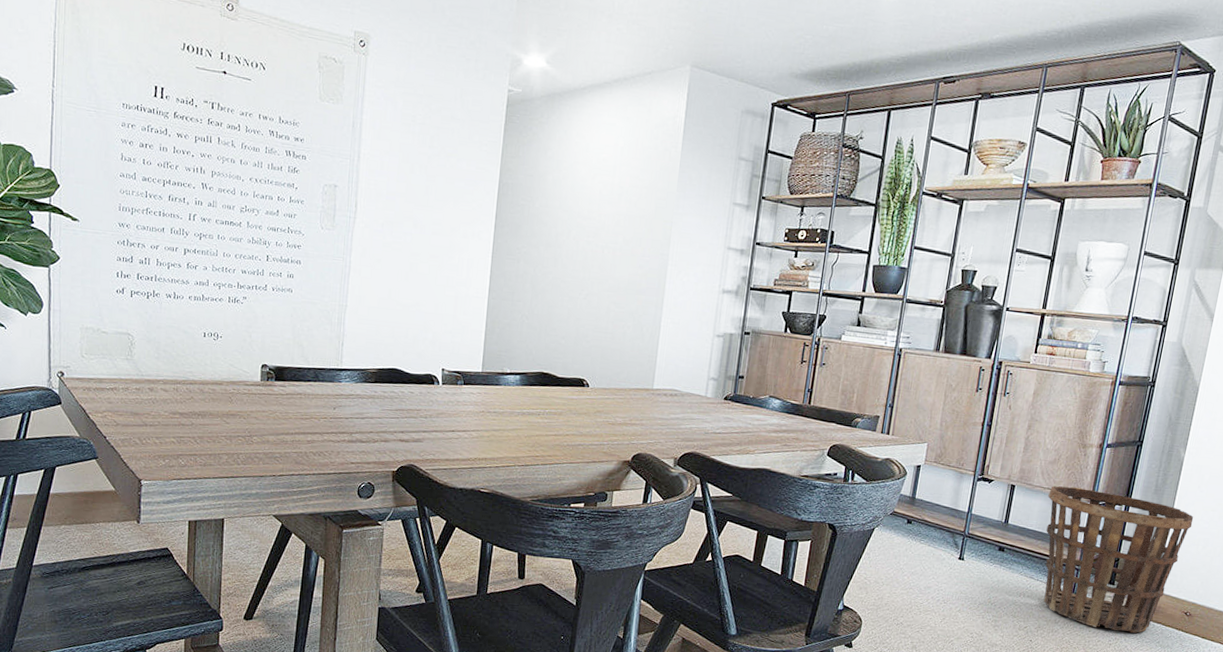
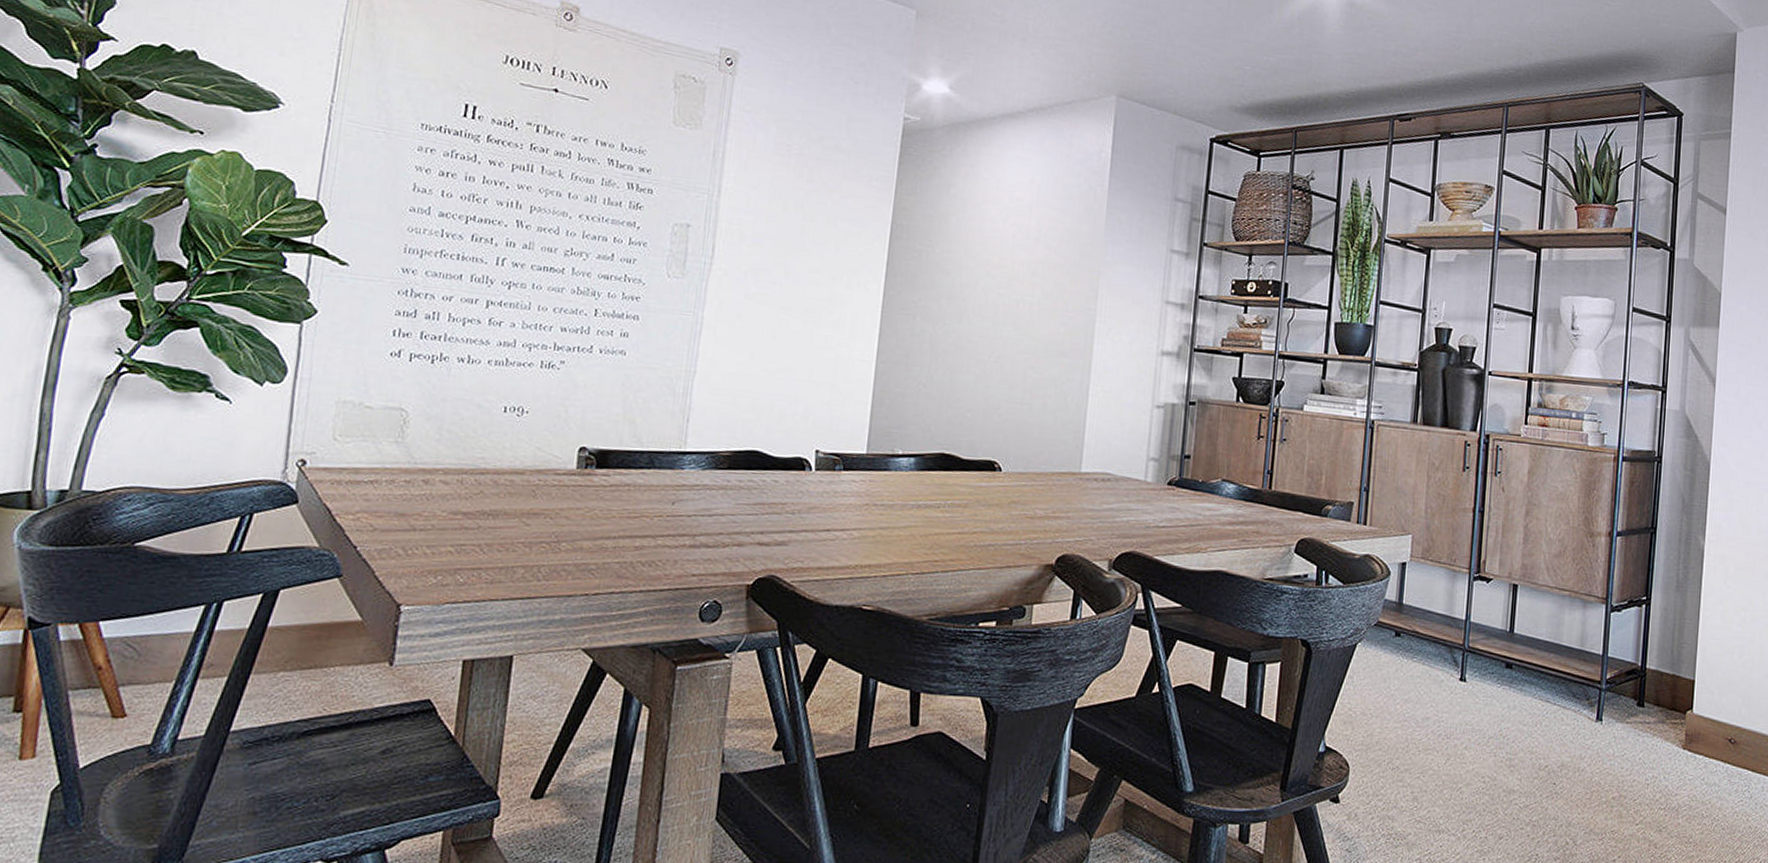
basket: present [1043,486,1194,633] -> none [1556,584,1724,768]

